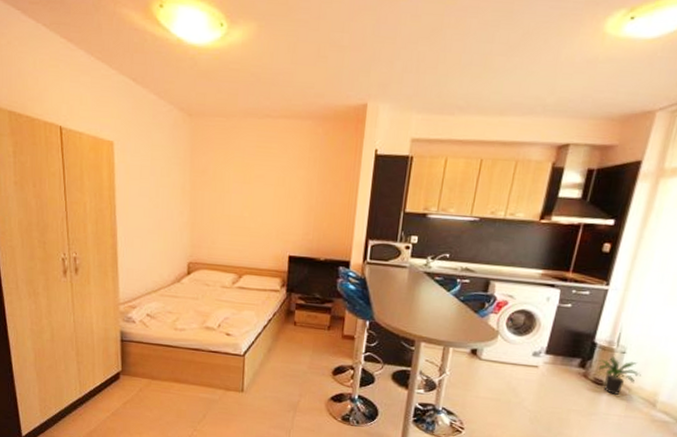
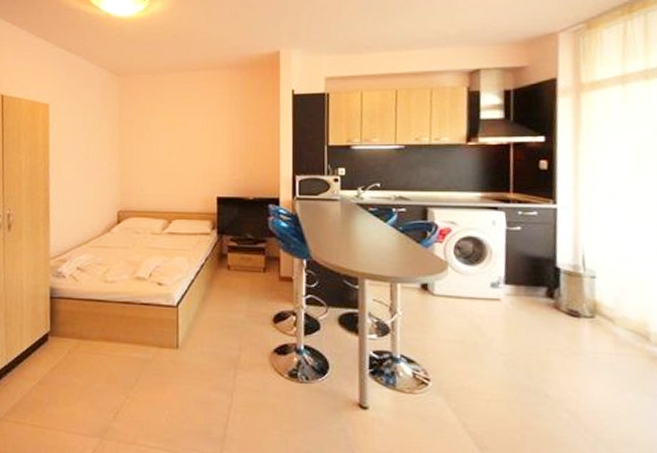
potted plant: present [595,356,641,396] -> none [564,282,621,329]

